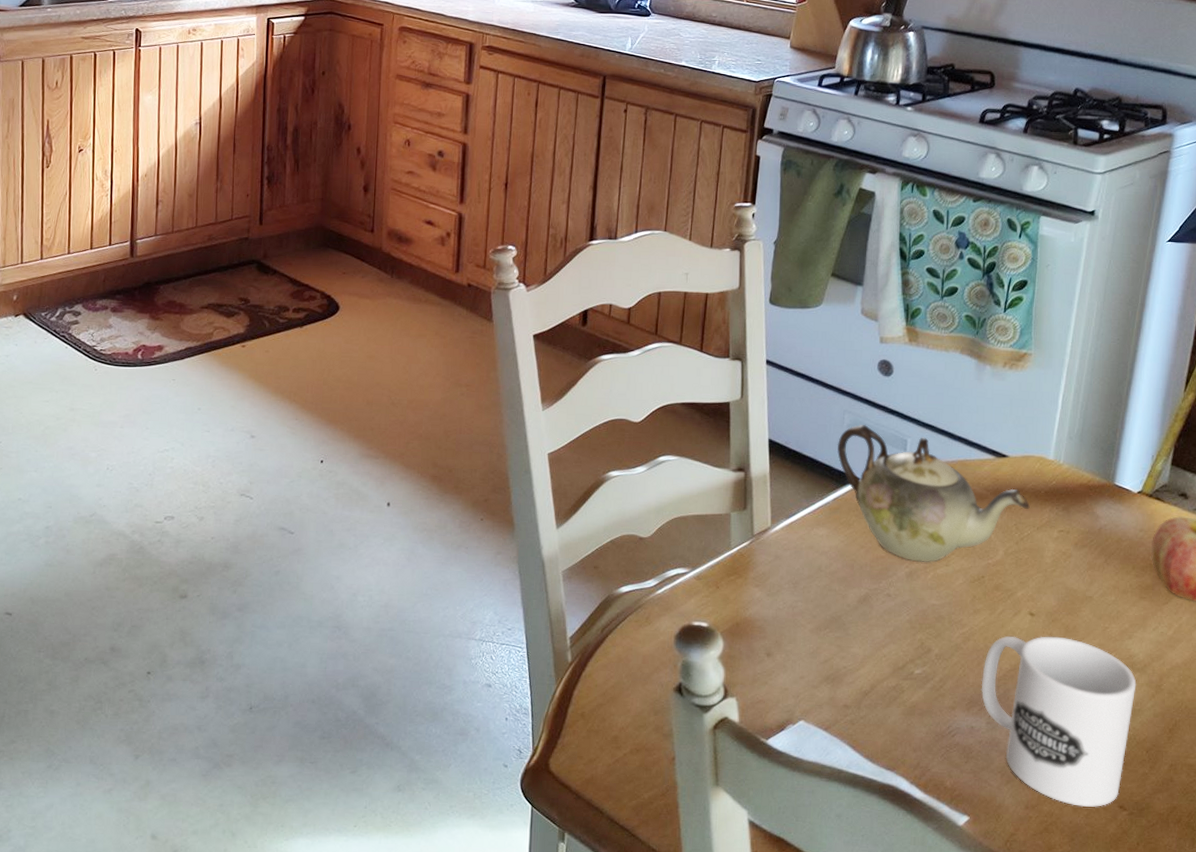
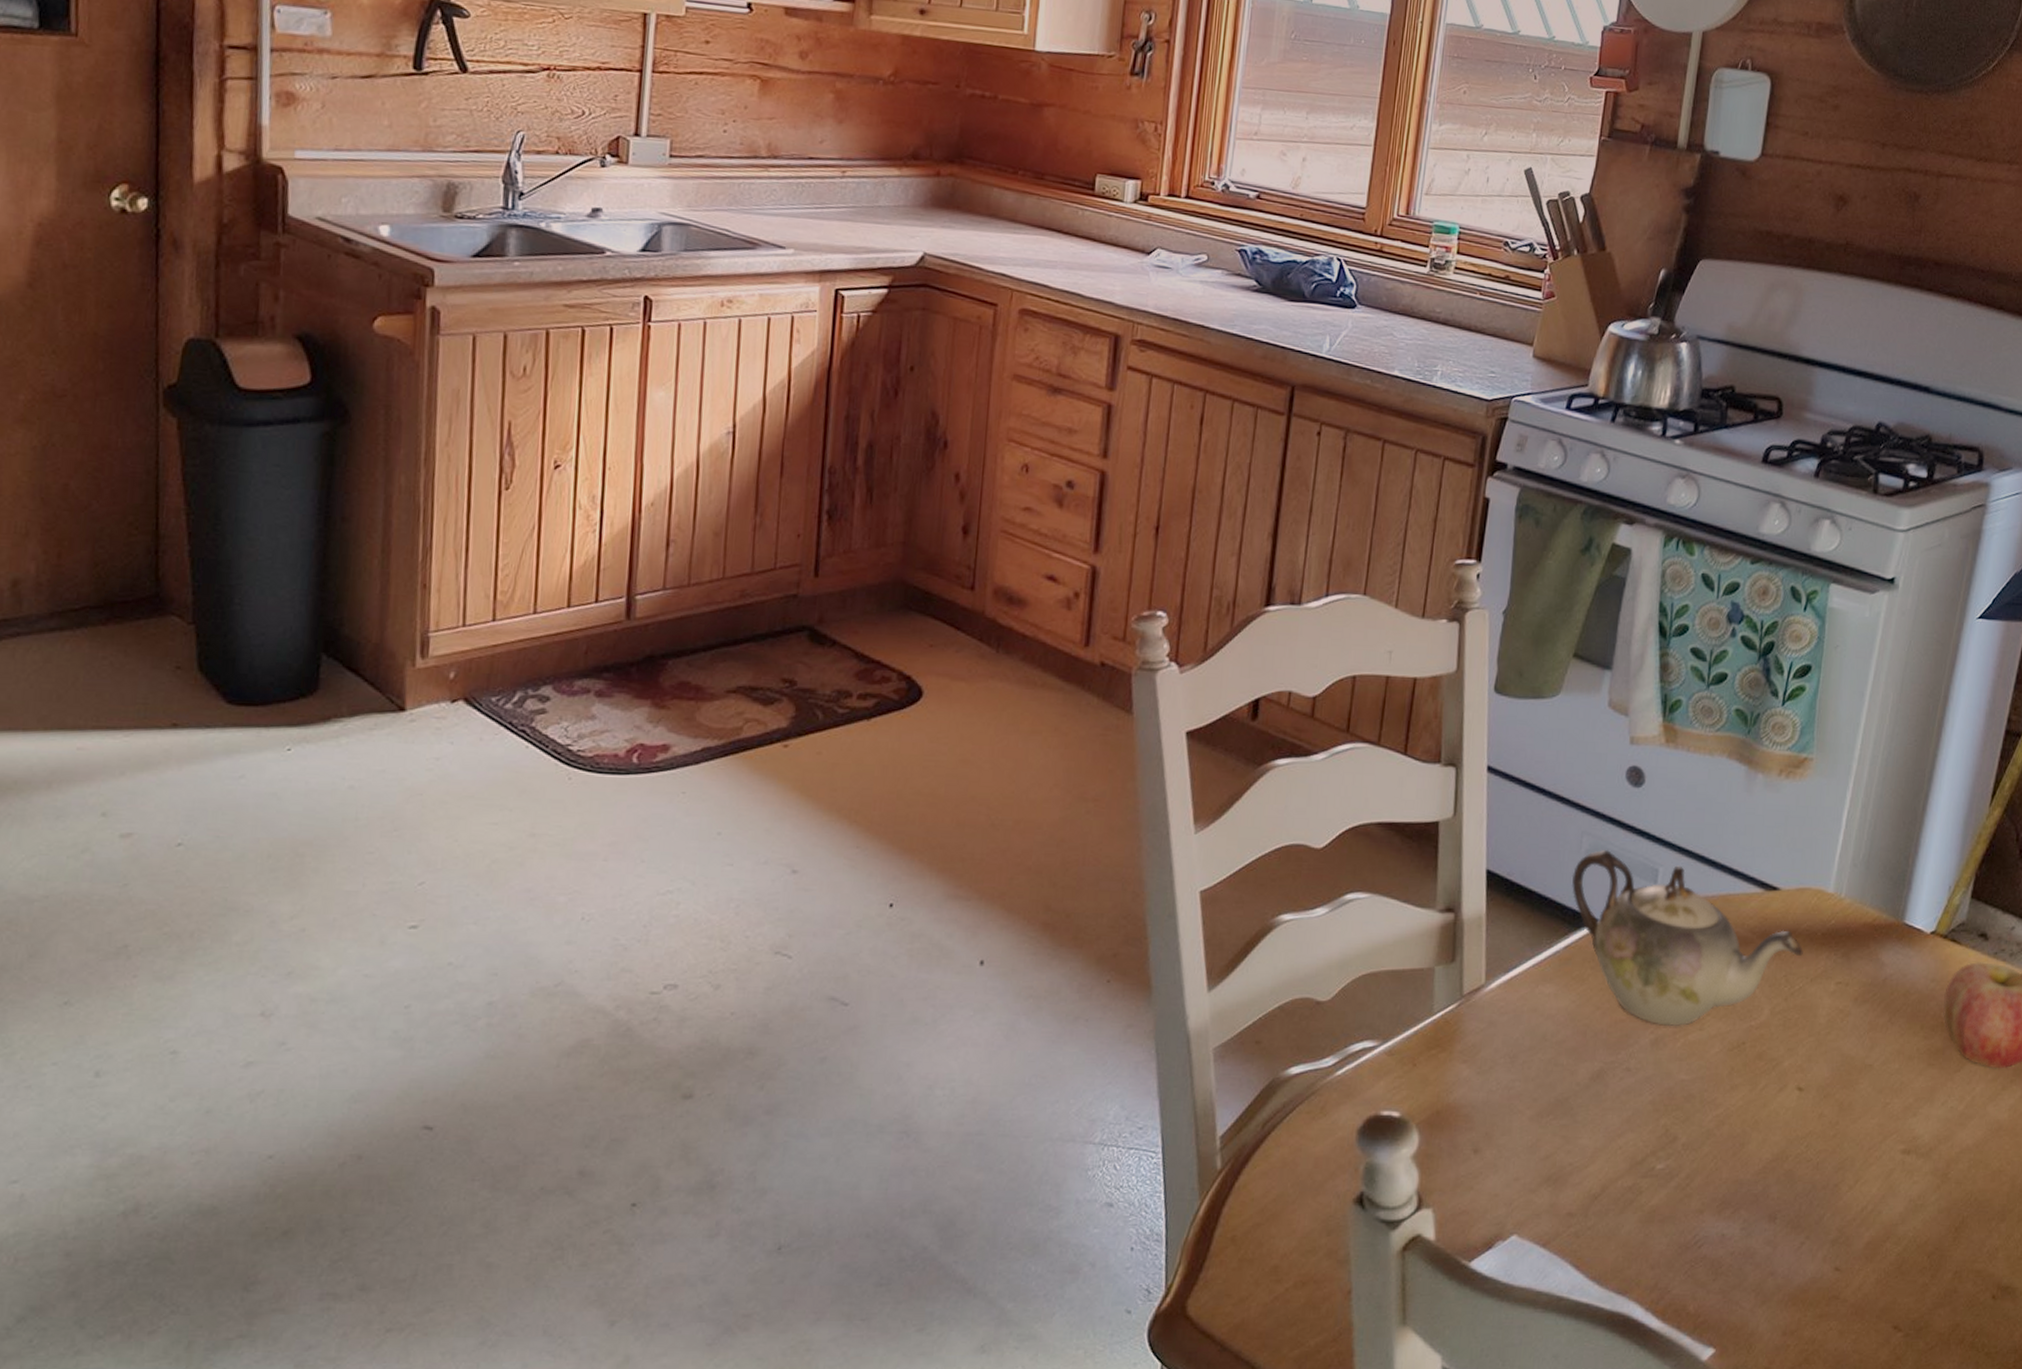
mug: present [981,636,1137,807] -> none [1735,1116,1920,1329]

